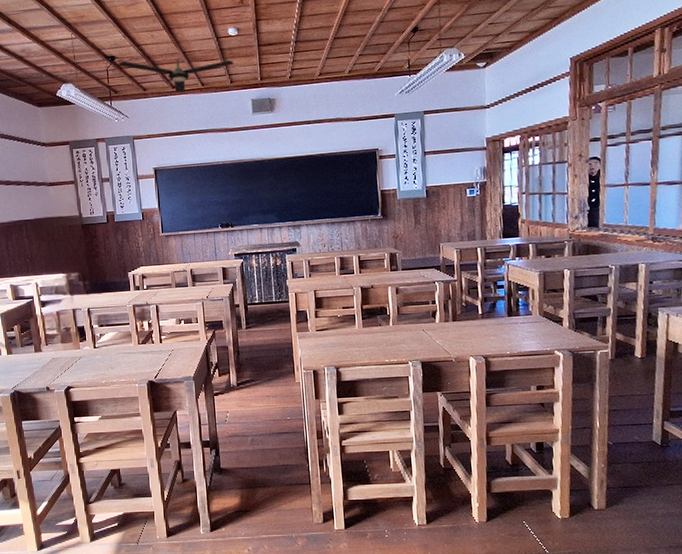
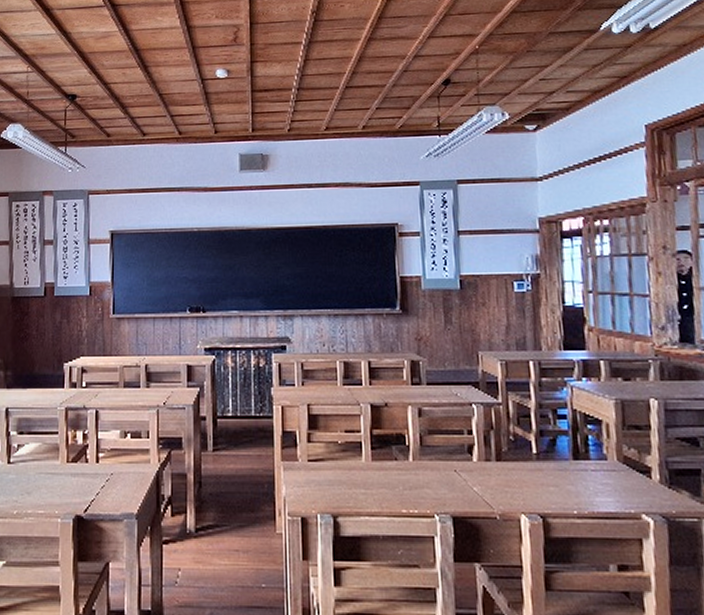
ceiling fan: present [118,58,234,93] -> none [79,100,220,141]

